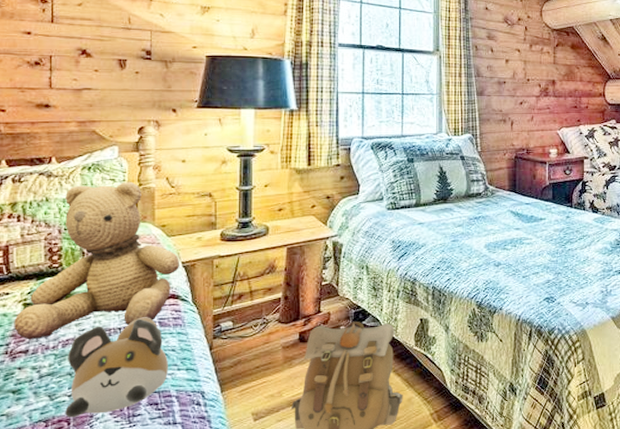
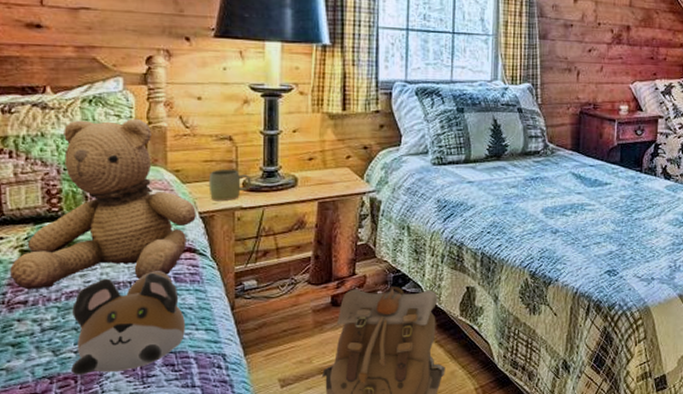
mug: none [191,222,228,250] -> present [208,169,251,200]

